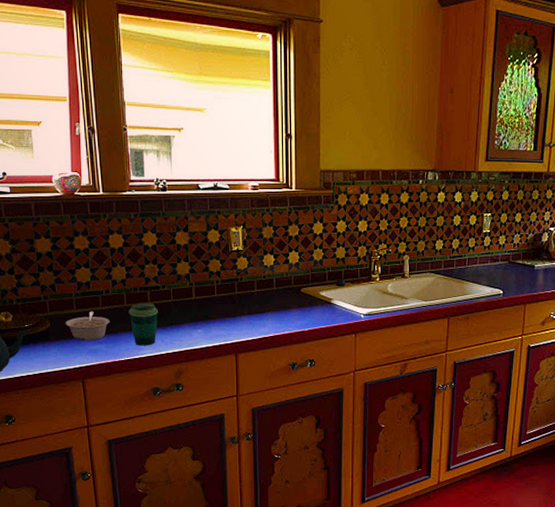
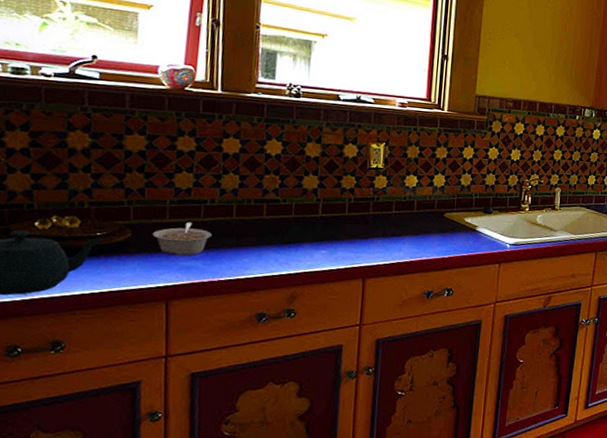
cup: present [129,303,158,346] -> none [237,217,275,265]

